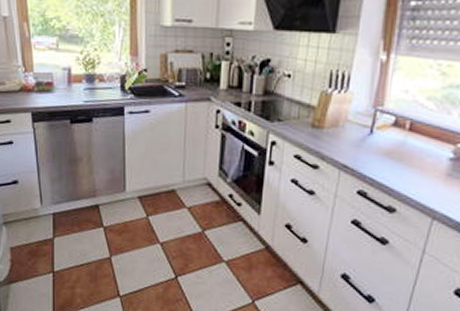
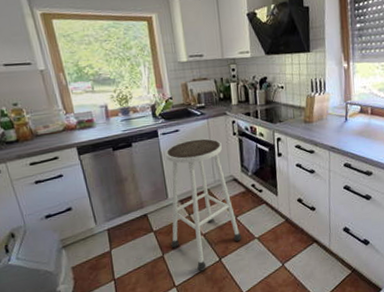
stool: none [121,125,207,285] -> present [165,138,242,271]

